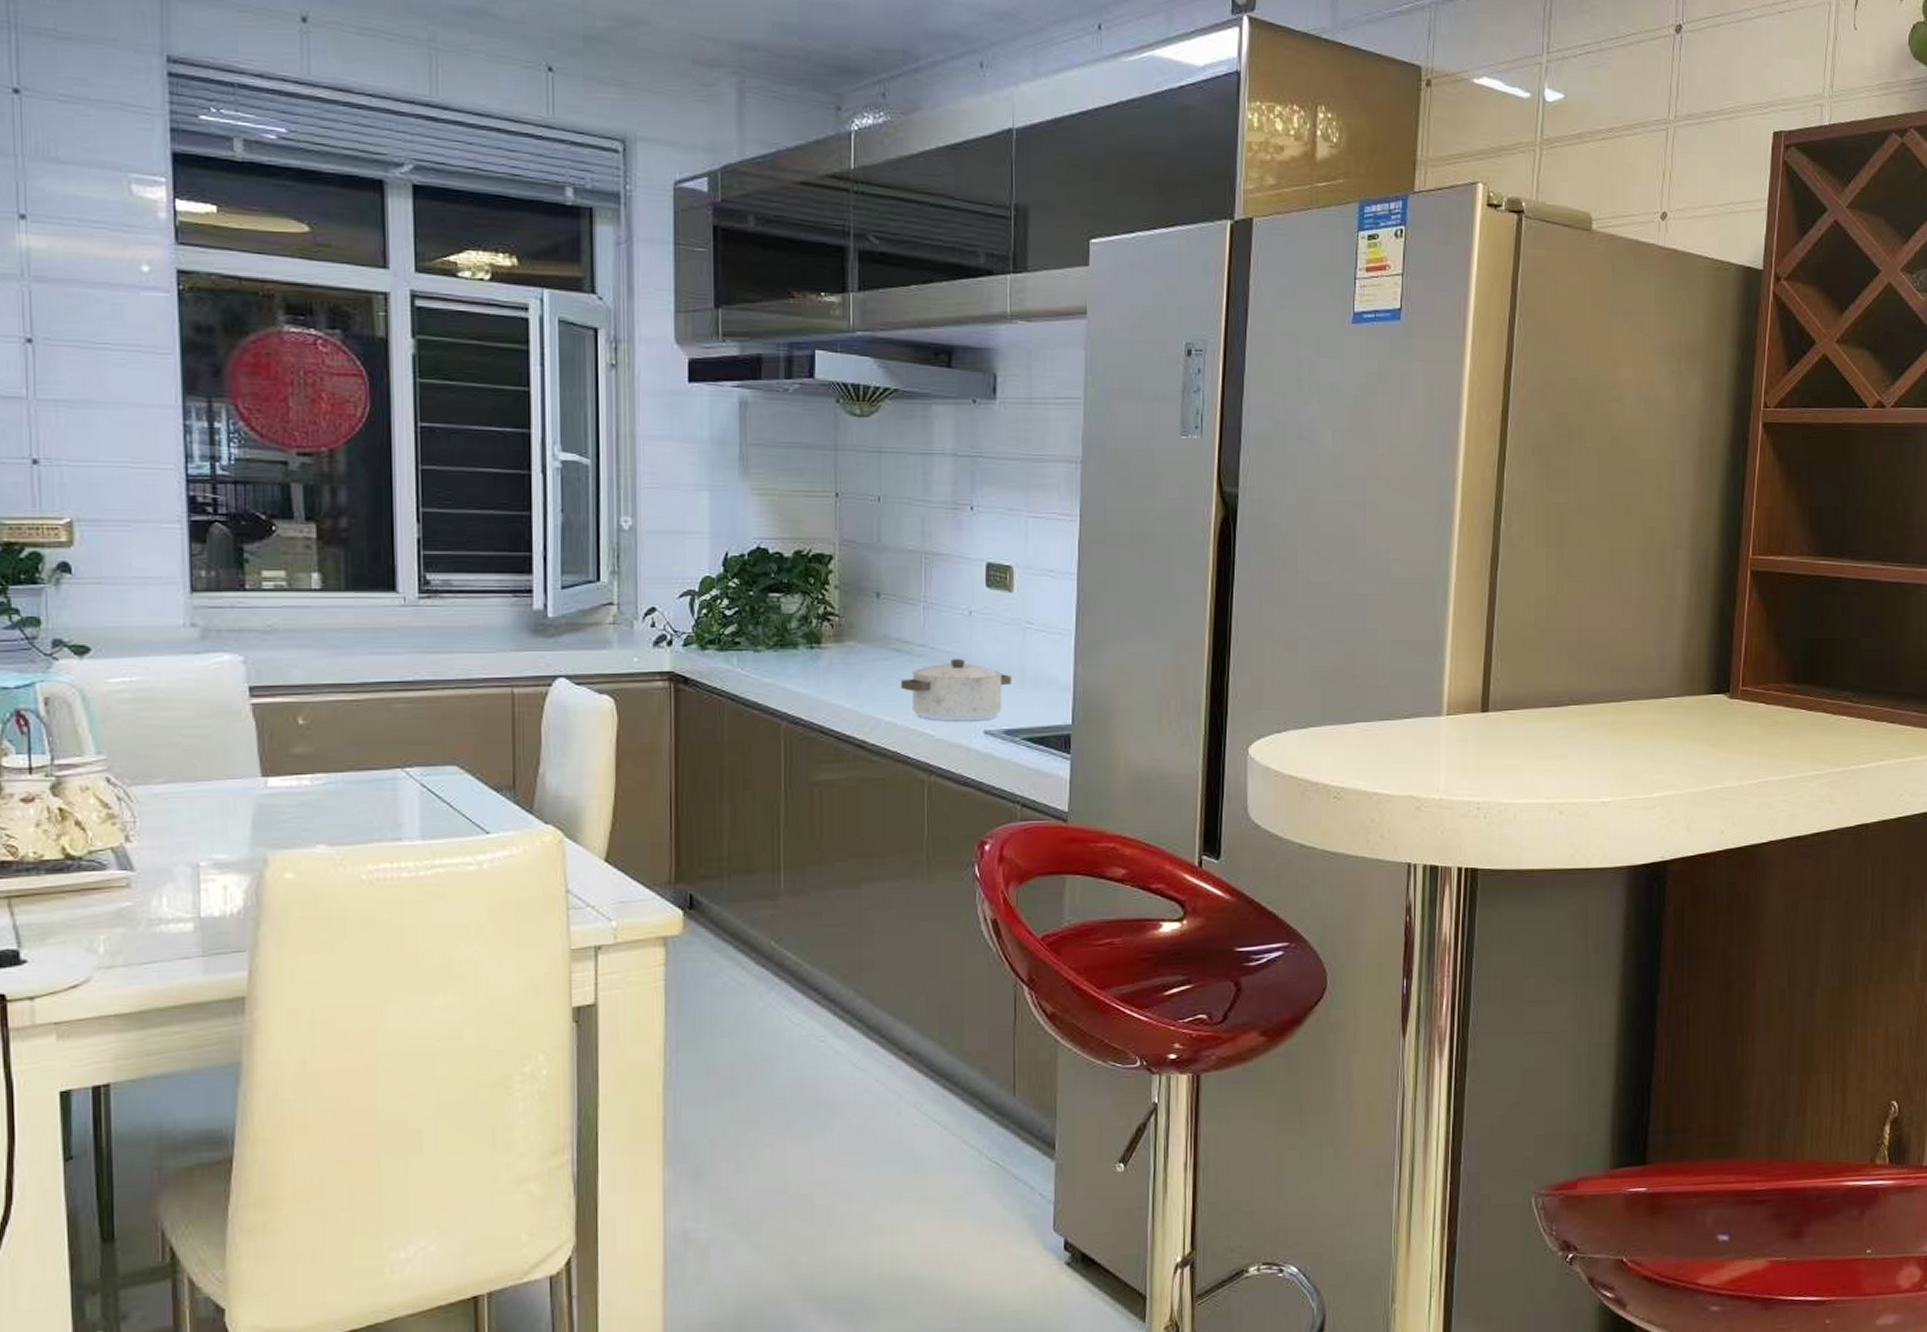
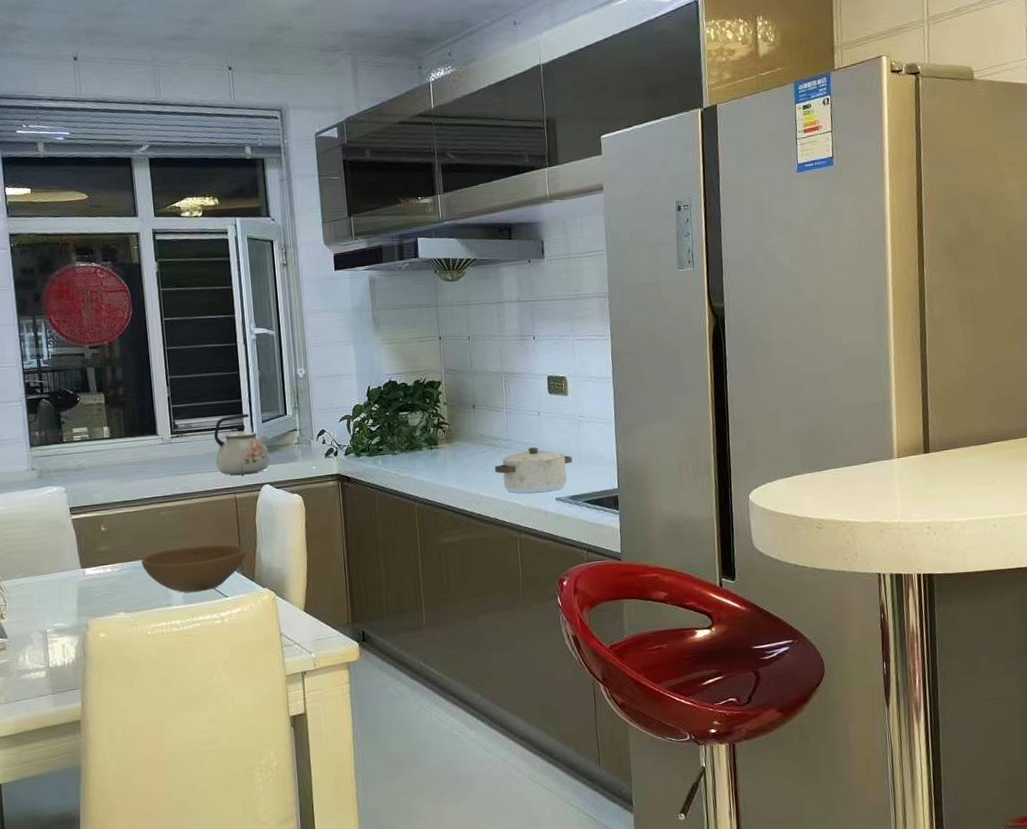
bowl: none [358,758,523,824] -> present [141,544,246,593]
kettle: none [485,573,572,661] -> present [213,413,270,476]

